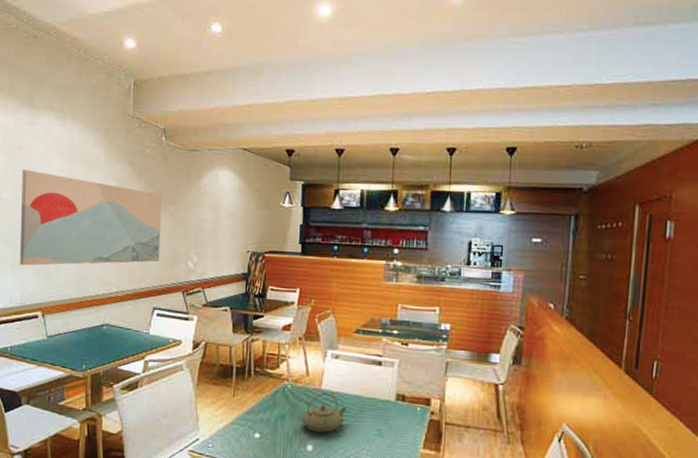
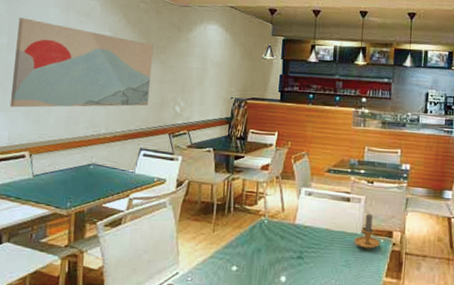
teapot: present [301,393,347,433] -> none [276,227,318,265]
candle: none [385,378,417,418] -> present [353,213,381,249]

